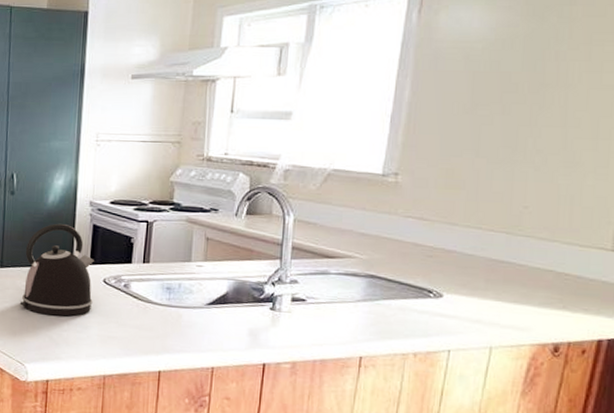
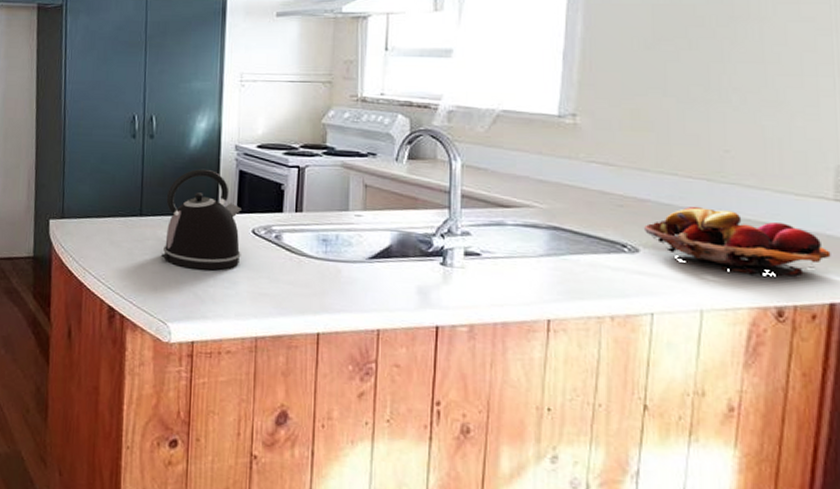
fruit basket: none [448,256,604,317] -> present [643,206,831,276]

